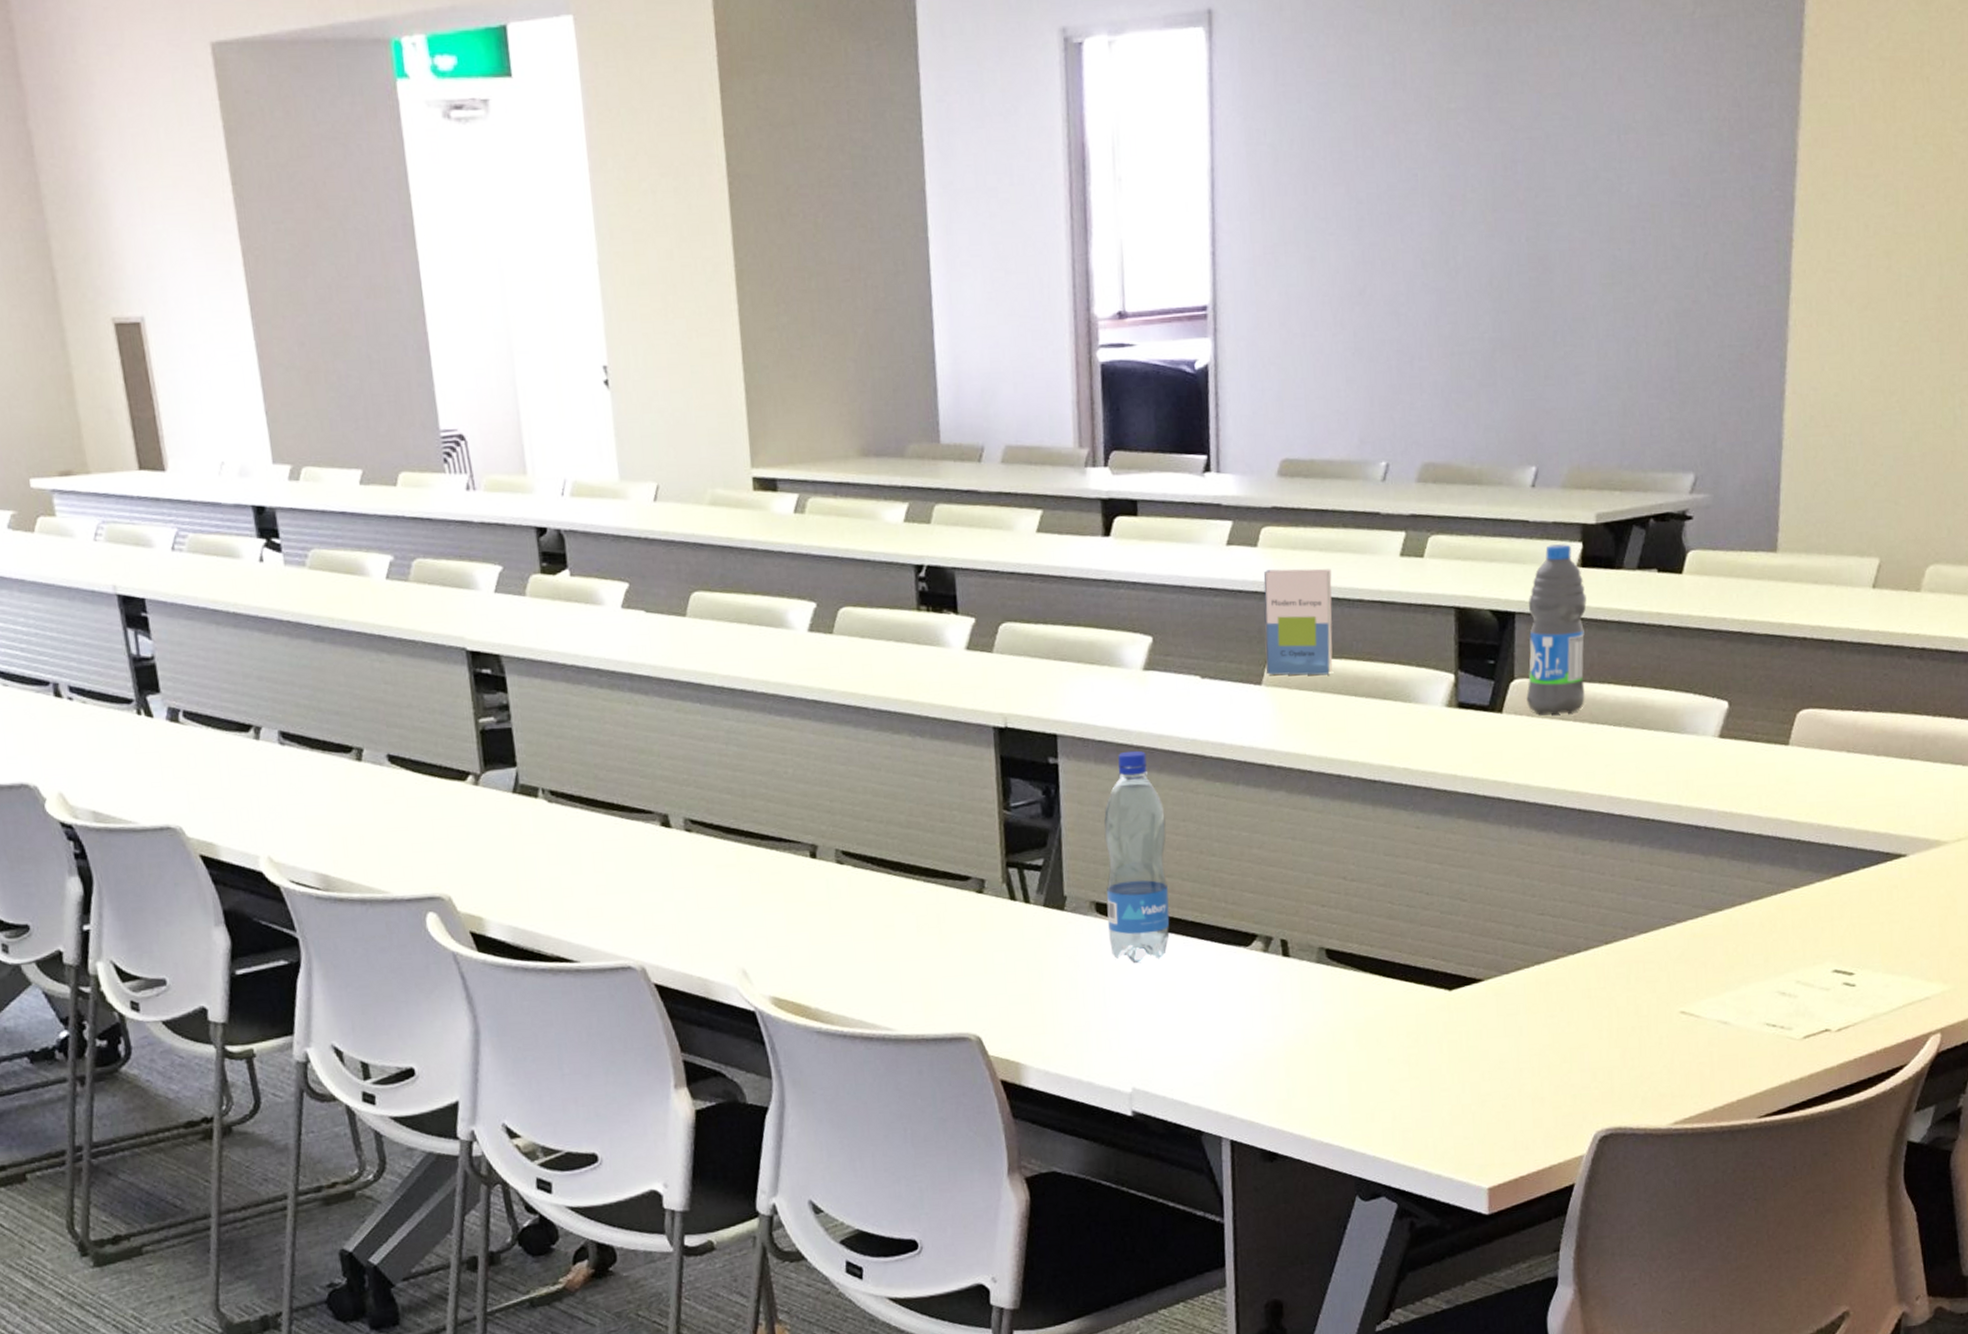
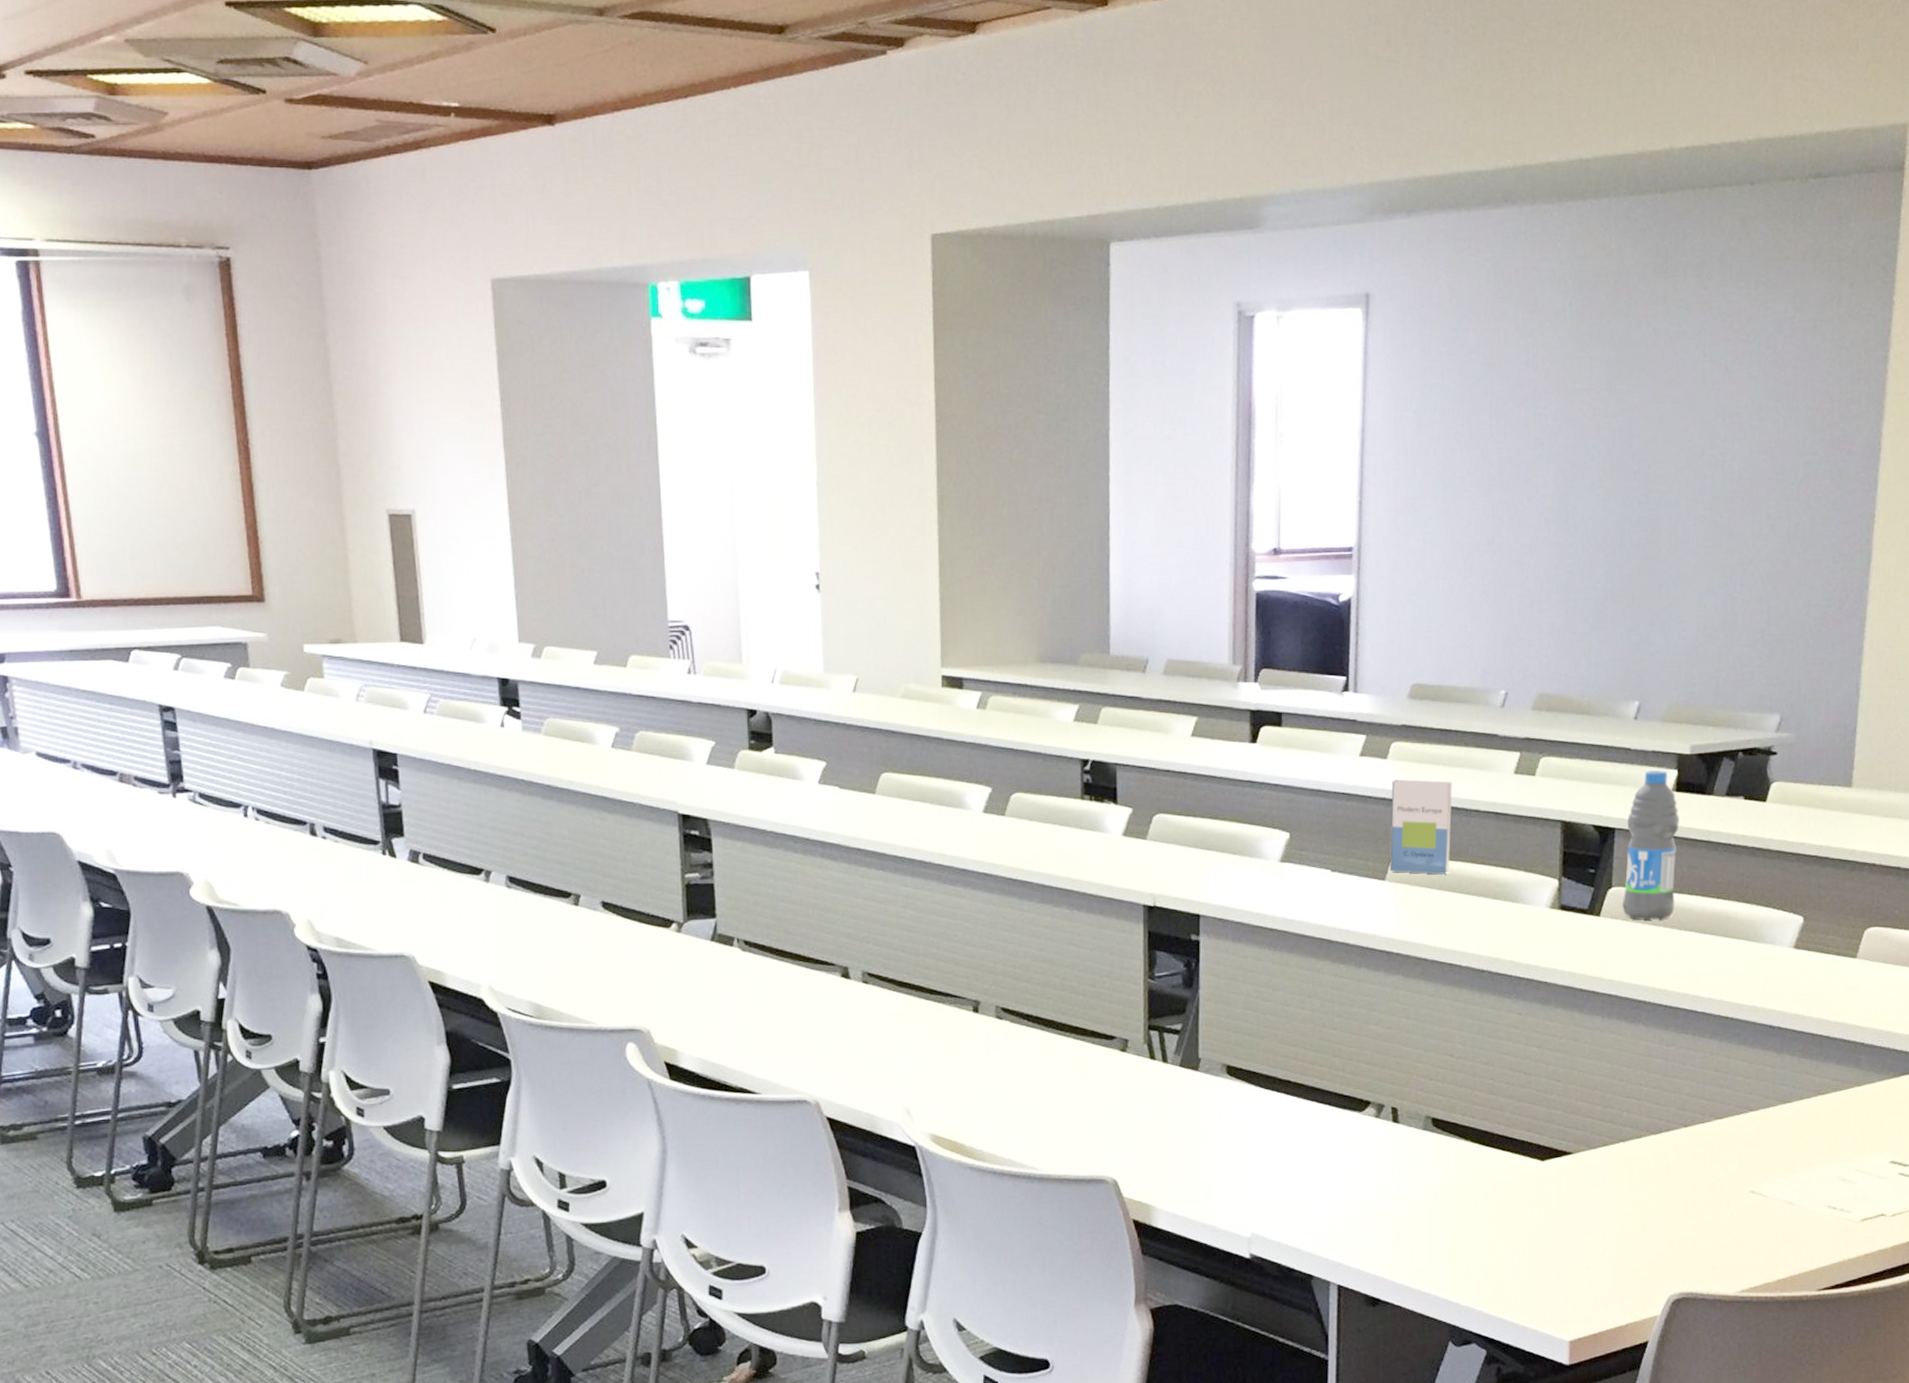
bottle: present [1104,750,1170,963] -> none [1236,932,1293,1121]

